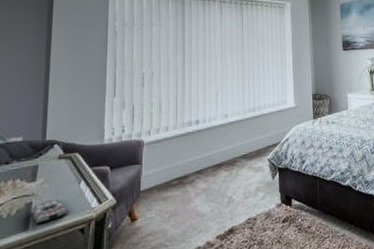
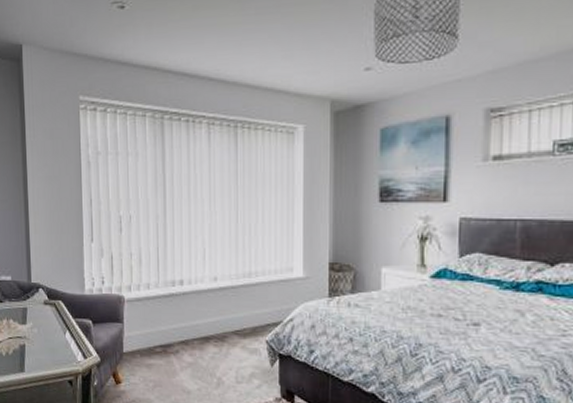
remote control: present [32,198,69,224] -> none [25,345,58,368]

